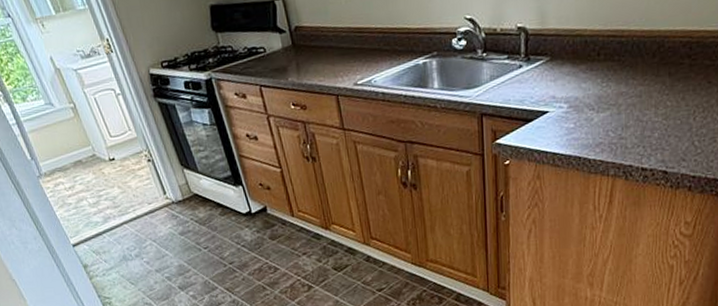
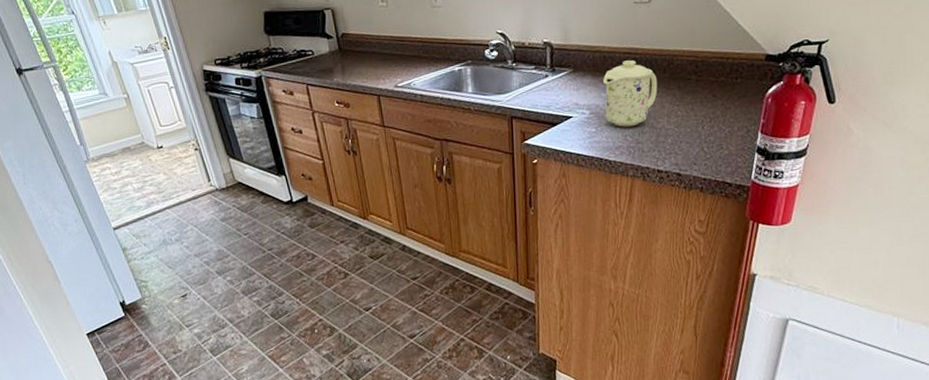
mug: none [584,44,645,121] -> present [603,60,658,127]

